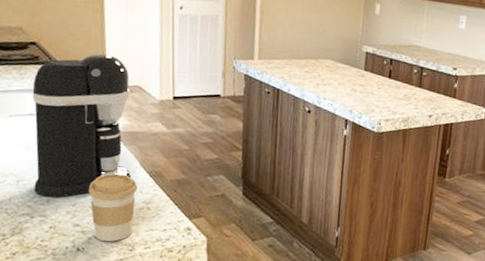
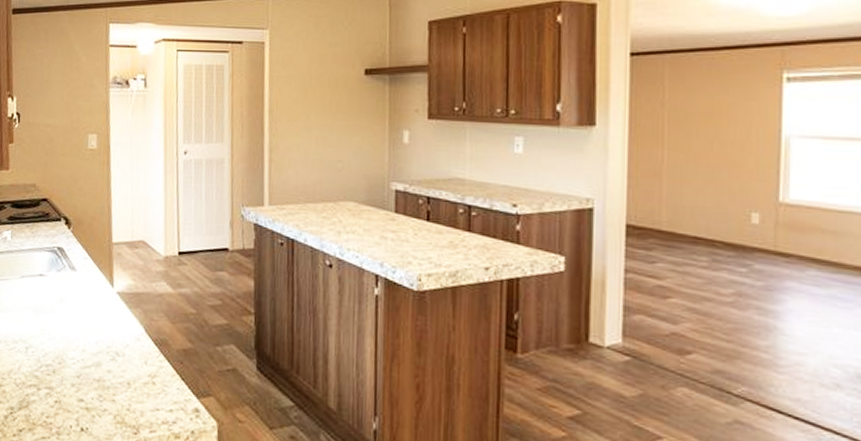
coffee maker: present [32,53,131,198] -> none [41,207,135,367]
coffee cup: present [88,173,138,242] -> none [92,340,143,422]

